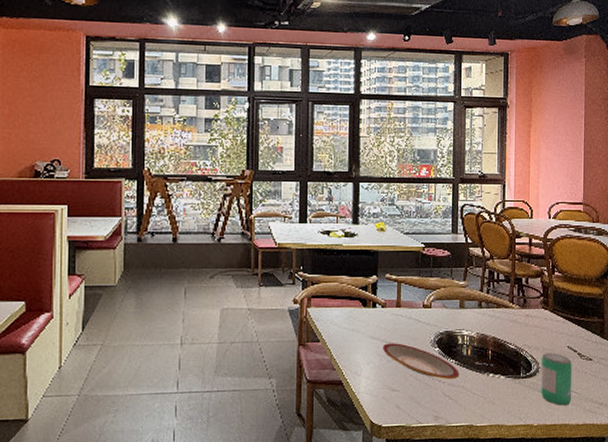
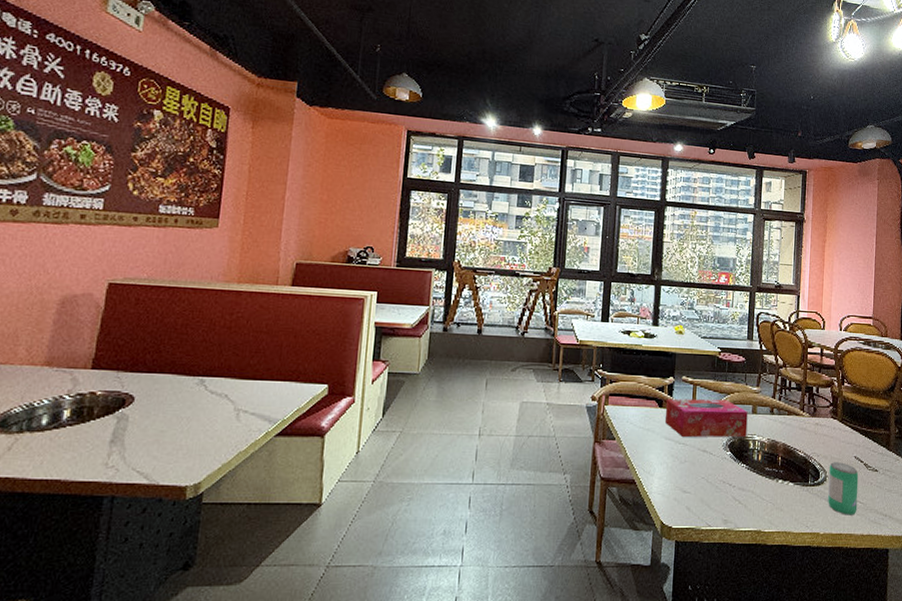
tissue box: none [369,295,455,336] -> present [664,398,748,438]
plate: present [382,343,459,379] -> none [675,444,750,483]

